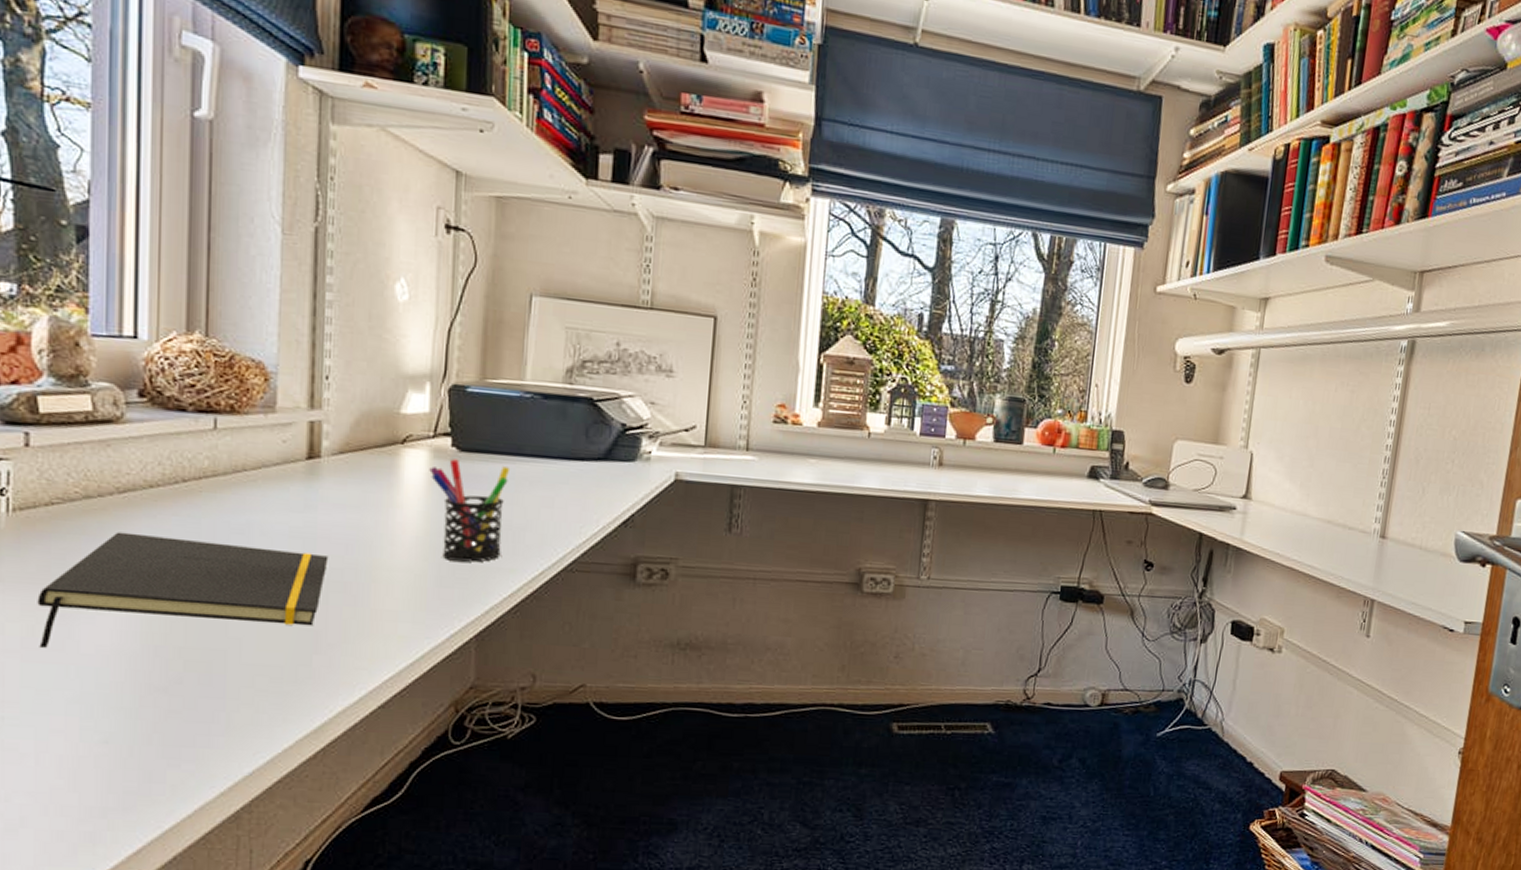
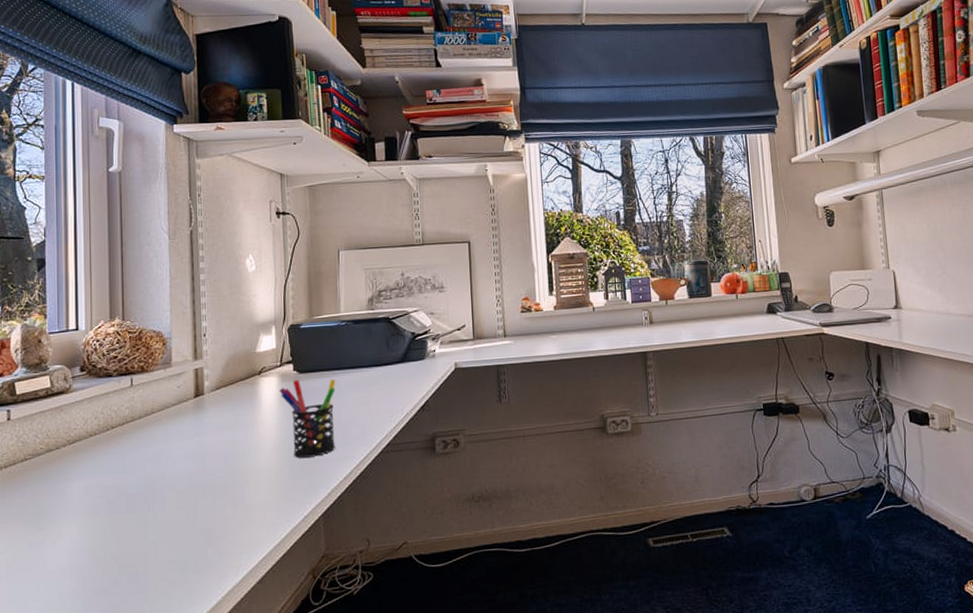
notepad: present [37,532,329,648] -> none [17,468,214,570]

